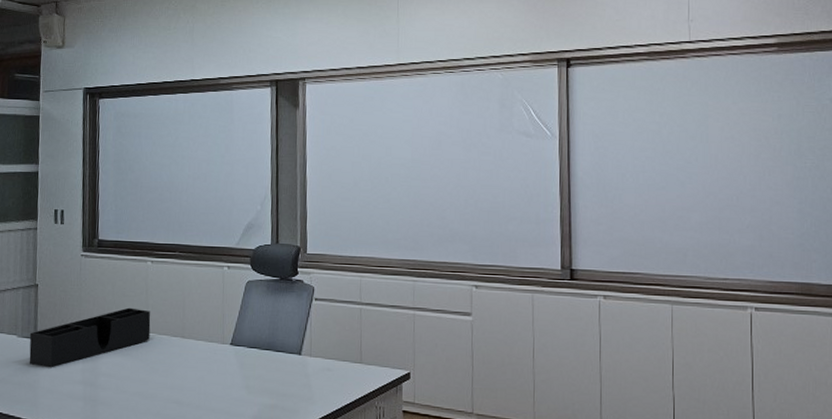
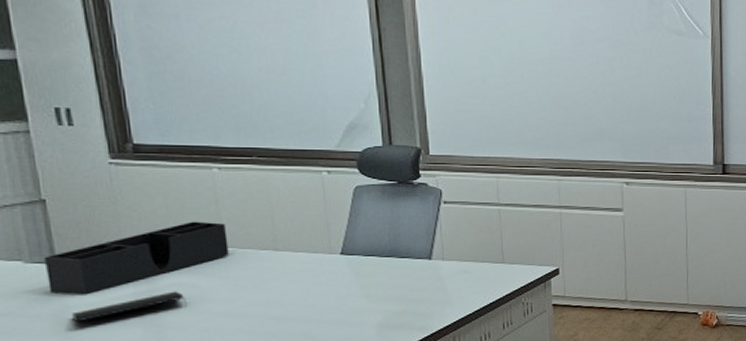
notepad: none [40,370,116,392] -> present [72,291,187,322]

